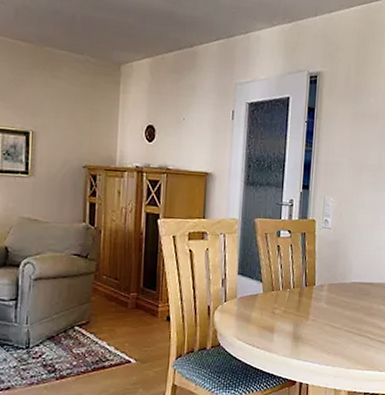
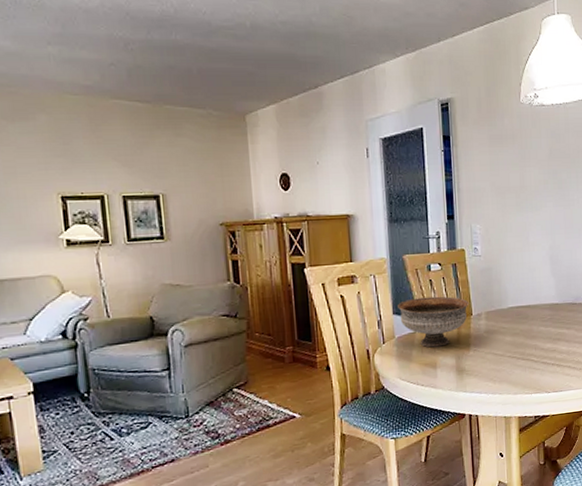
bowl: none [243,261,314,312] -> present [398,296,470,348]

